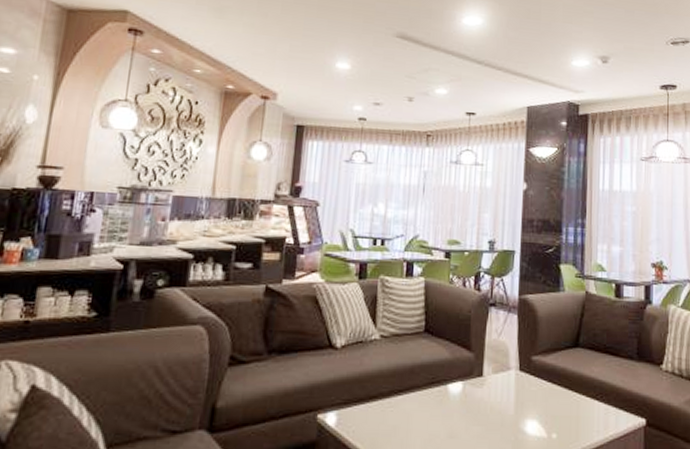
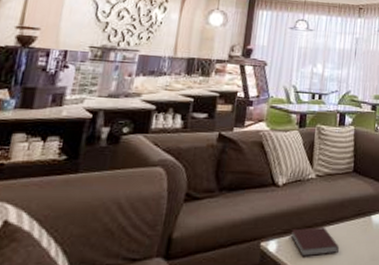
notebook: none [353,397,410,433] -> present [291,227,339,257]

